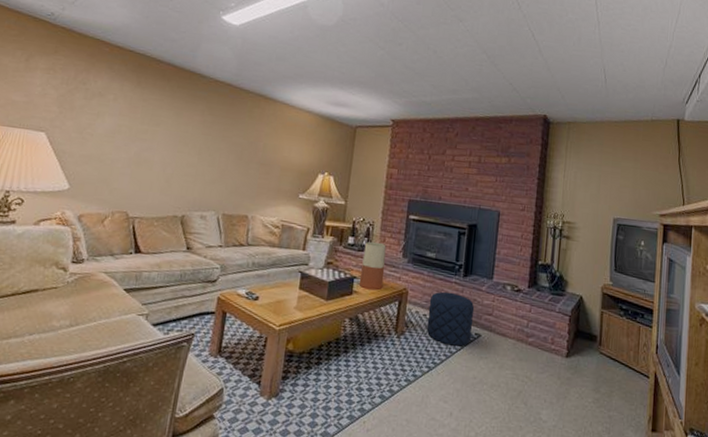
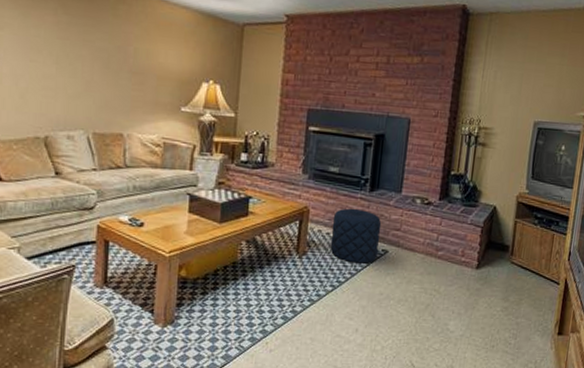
vase: present [358,242,386,291] -> none [254,158,284,210]

